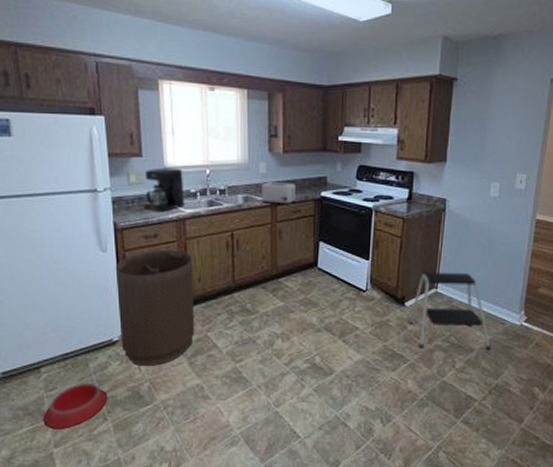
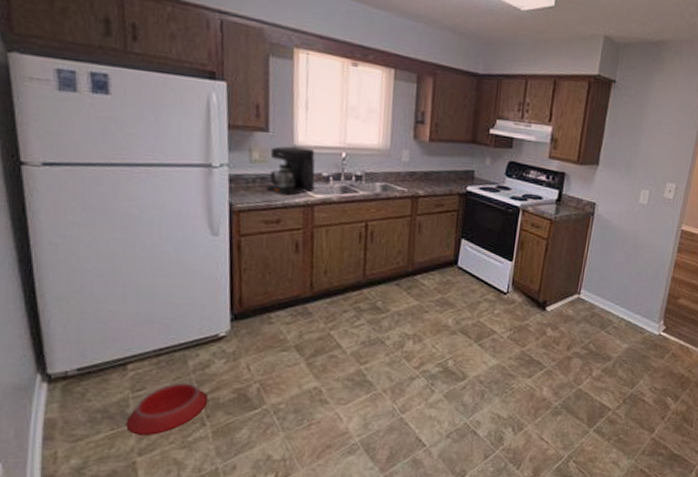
trash can: present [115,249,195,366] -> none [227,237,319,366]
toaster: present [262,182,296,205] -> none [402,171,440,198]
step stool: present [408,272,491,349] -> none [547,276,629,358]

